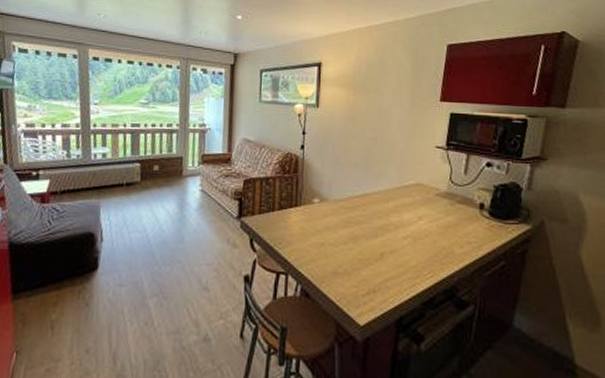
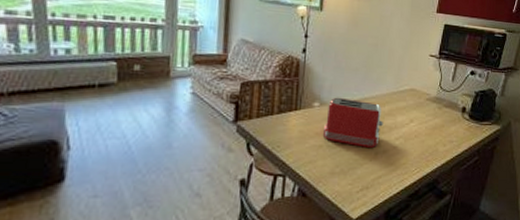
toaster: none [323,193,388,247] -> present [322,97,383,148]

